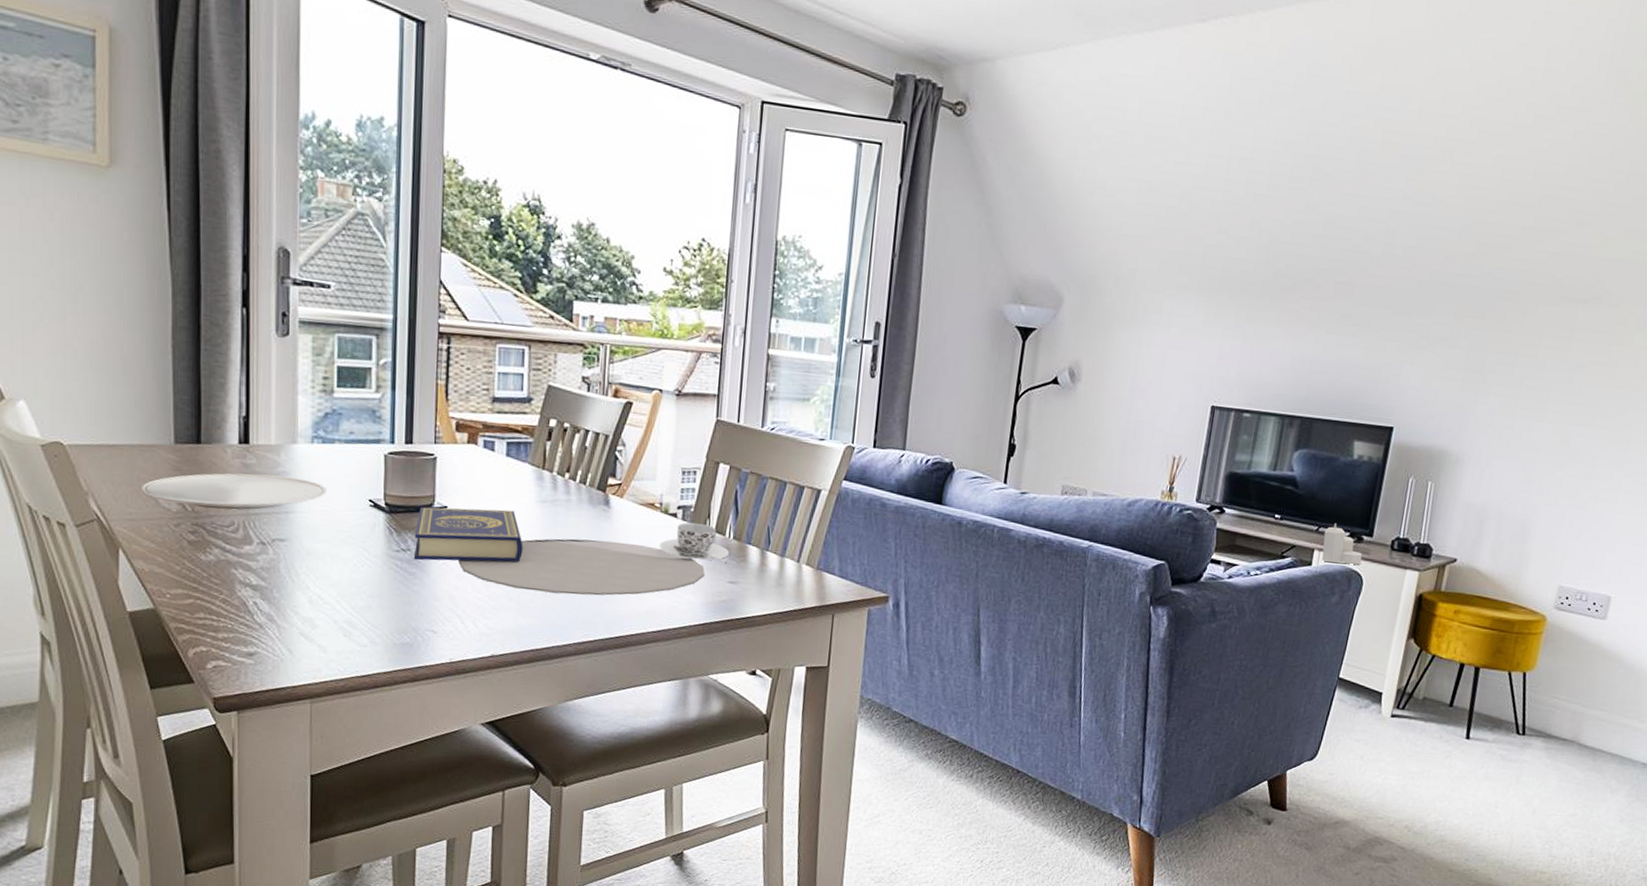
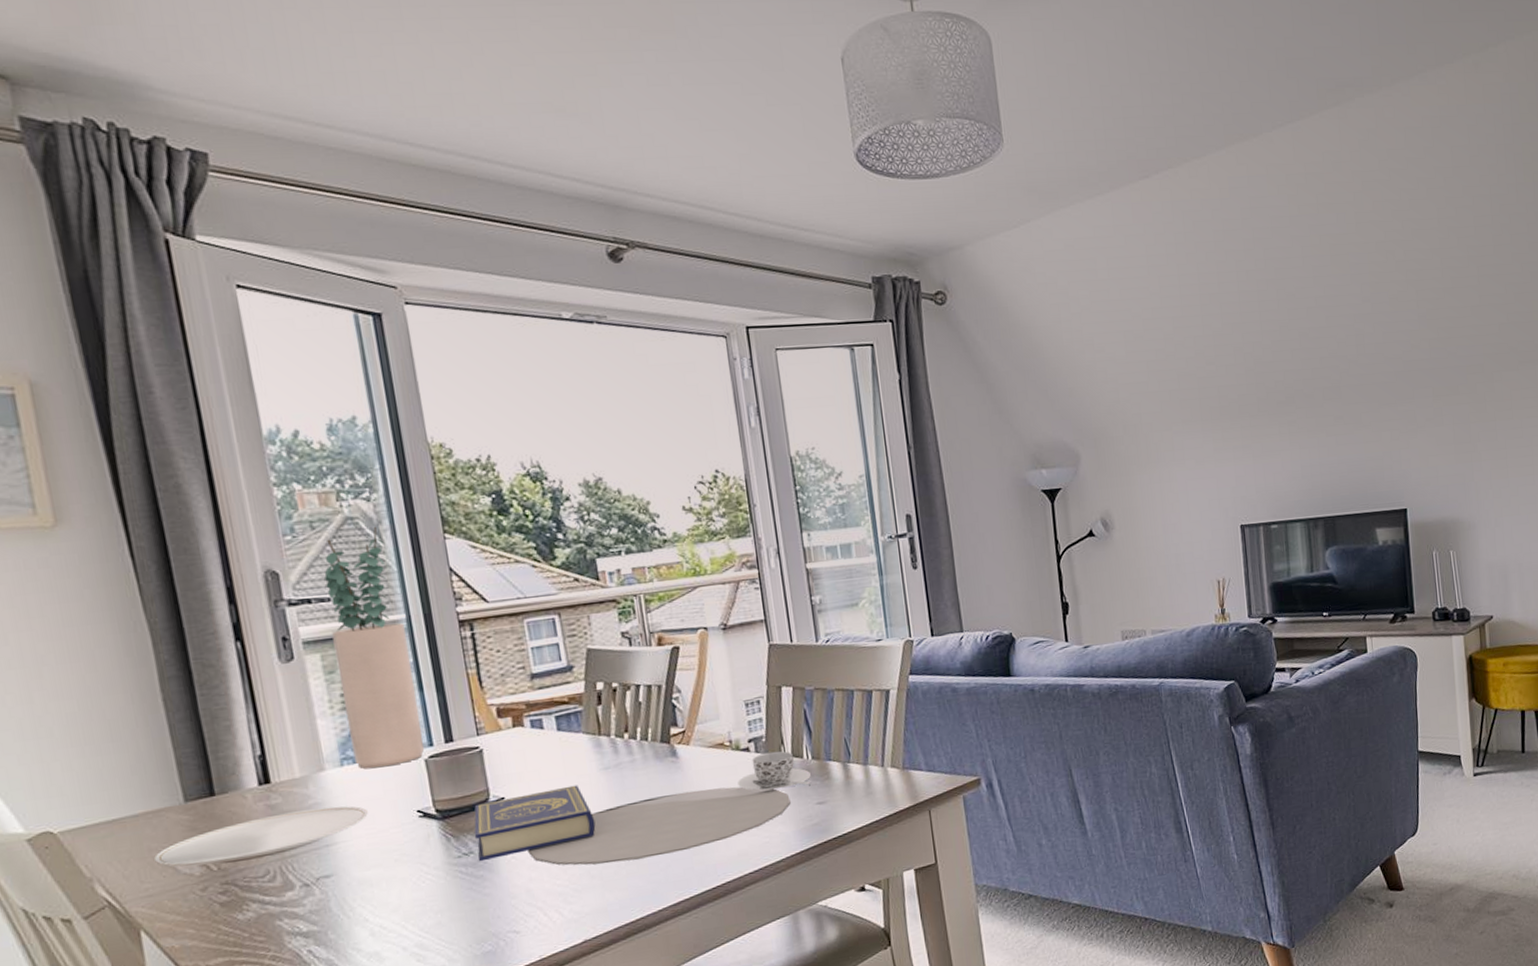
vase: none [324,226,390,454] -> present [324,526,424,769]
candle: present [1322,523,1363,565] -> none [1371,608,1411,646]

